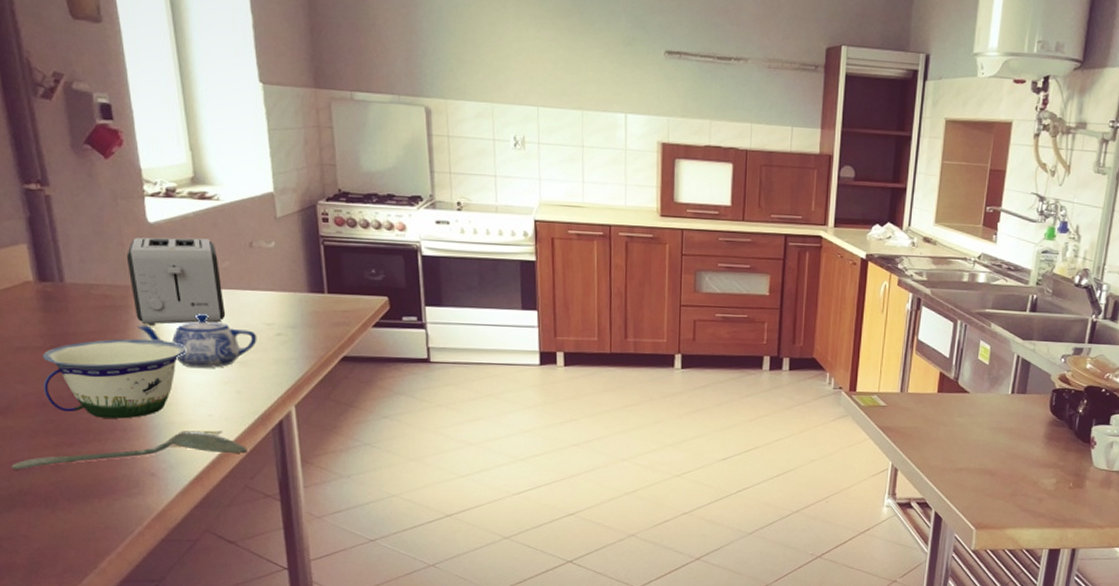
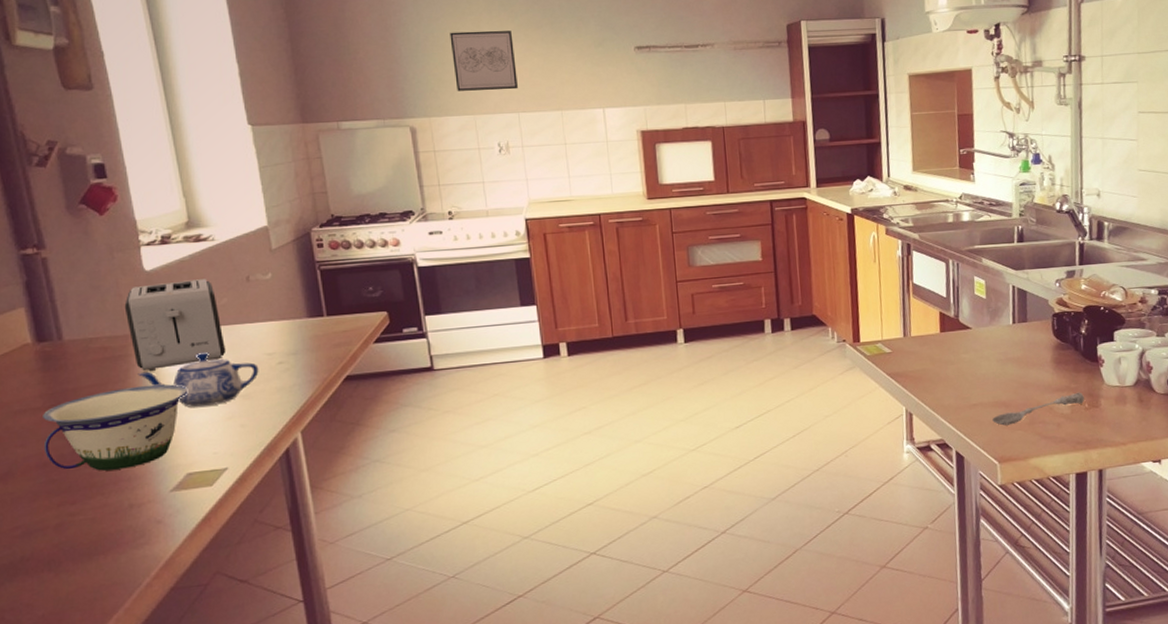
spoon: present [11,431,247,470] -> none [12,470,255,536]
wall art: none [474,9,540,81] -> present [450,30,518,91]
soupspoon: none [976,470,1070,494] -> present [992,392,1084,426]

